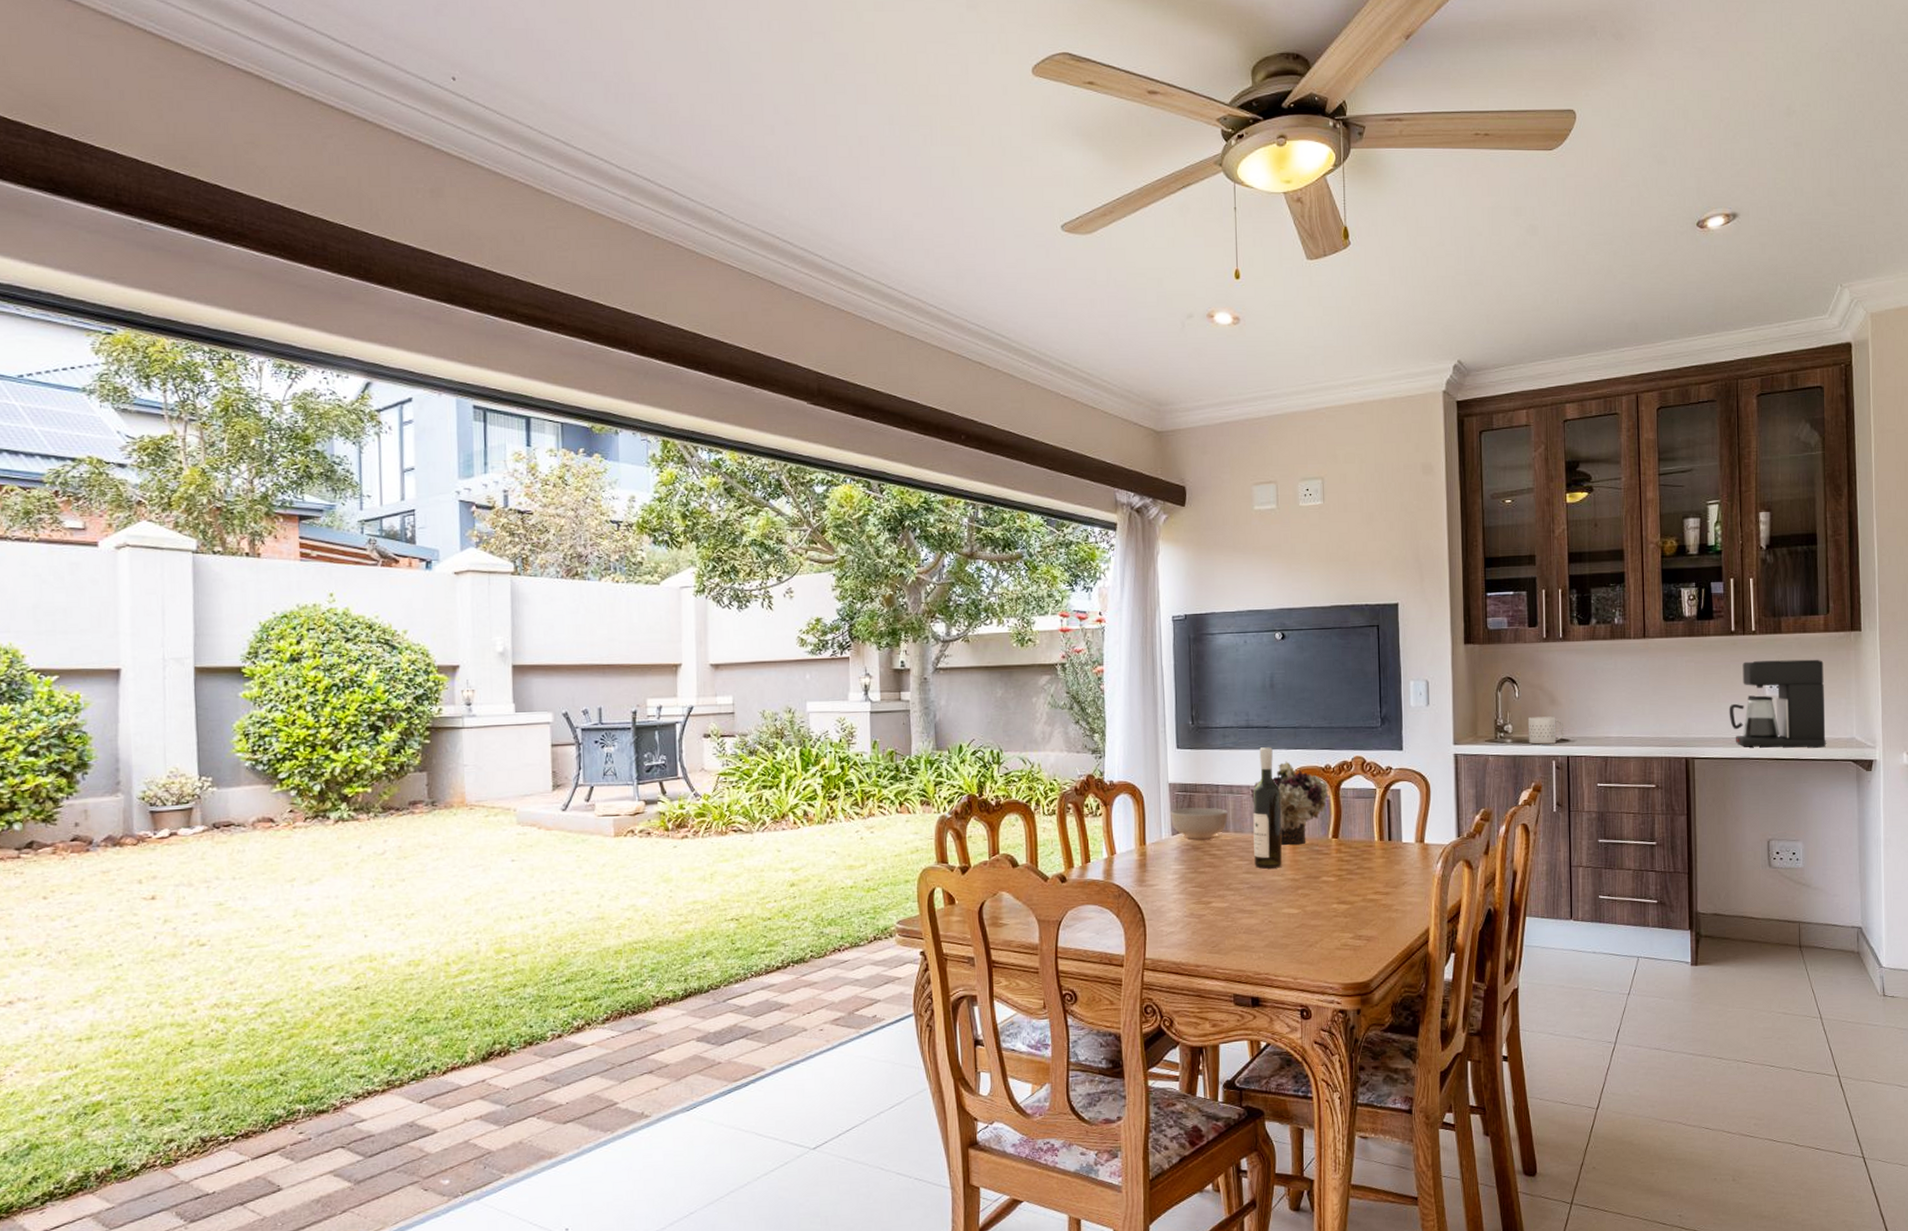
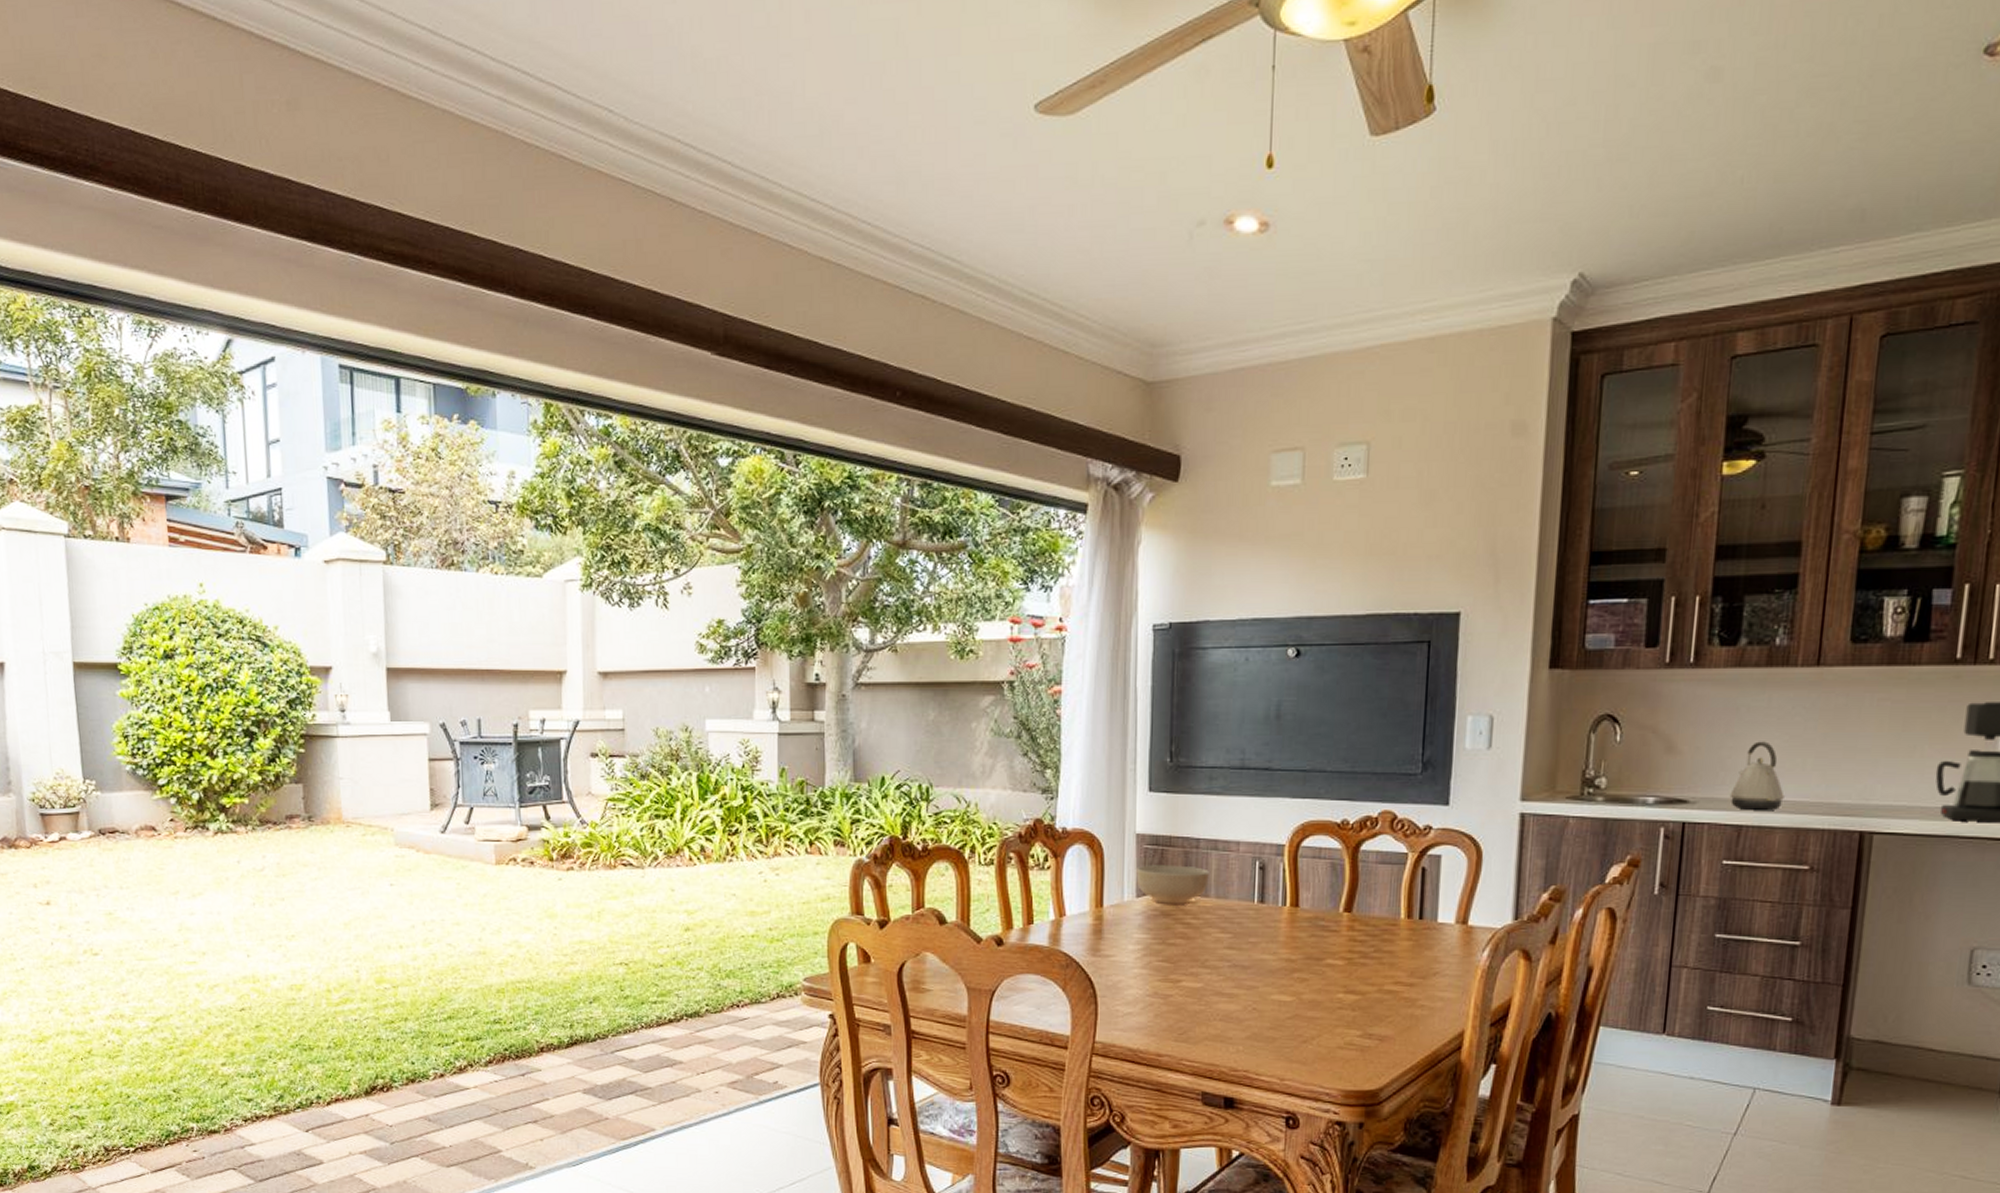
flower arrangement: present [1250,761,1329,846] -> none [1239,813,1344,918]
bottle: present [1252,747,1282,869] -> none [1239,794,1281,945]
mug: present [1527,716,1564,745] -> none [1628,769,1682,805]
kettle: none [1597,694,1633,745] -> present [1729,741,1785,810]

